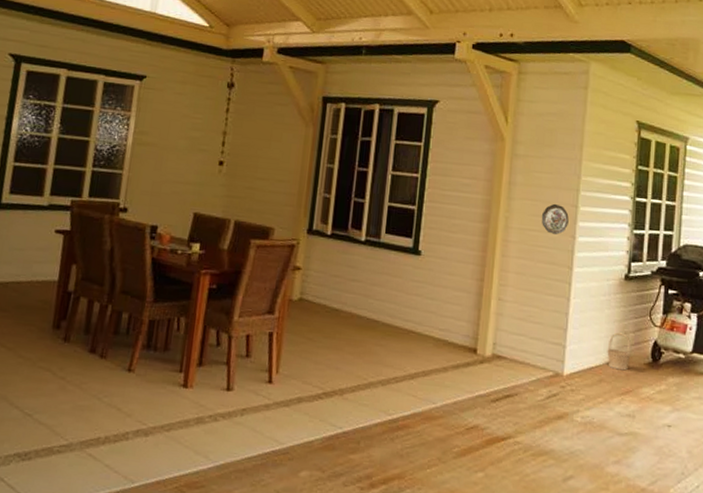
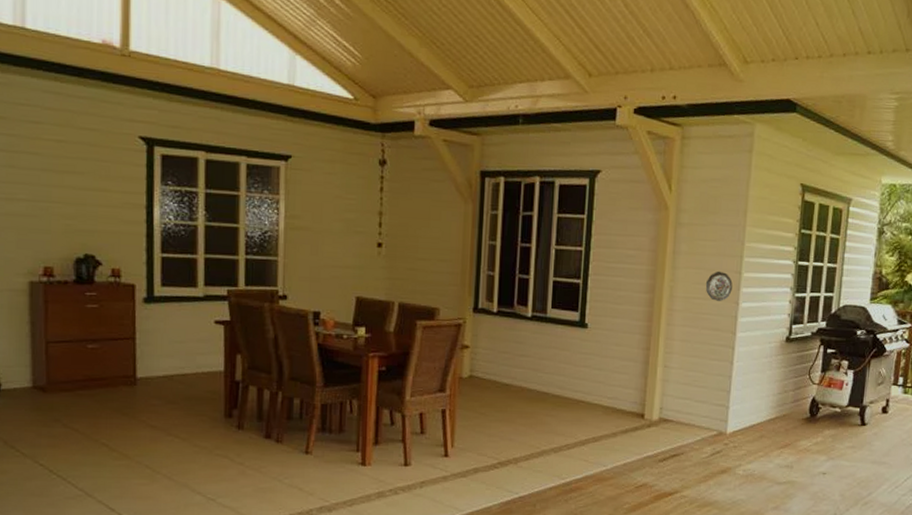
basket: present [607,332,632,371] -> none [768,391,791,426]

